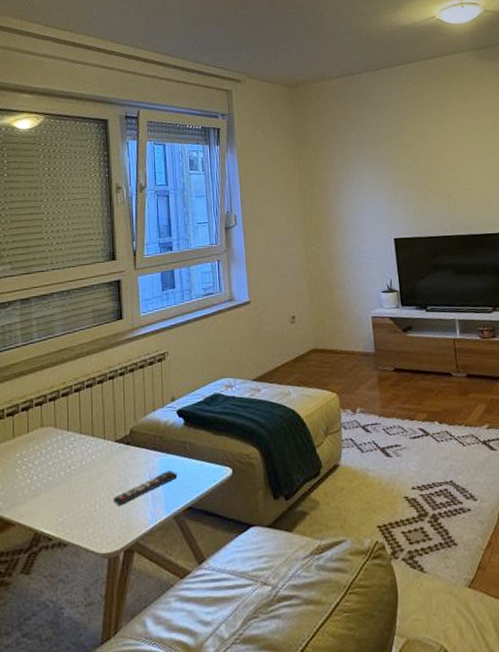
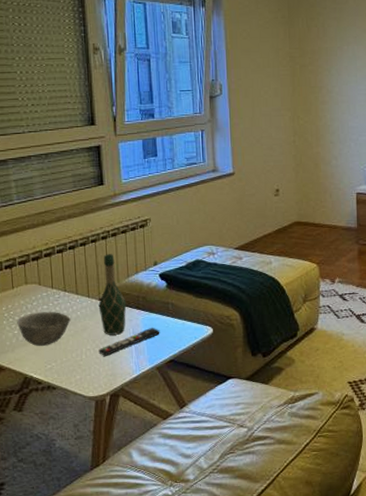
bowl: none [30,456,85,496] -> present [17,312,71,346]
wine bottle: none [114,391,143,481] -> present [98,254,127,335]

